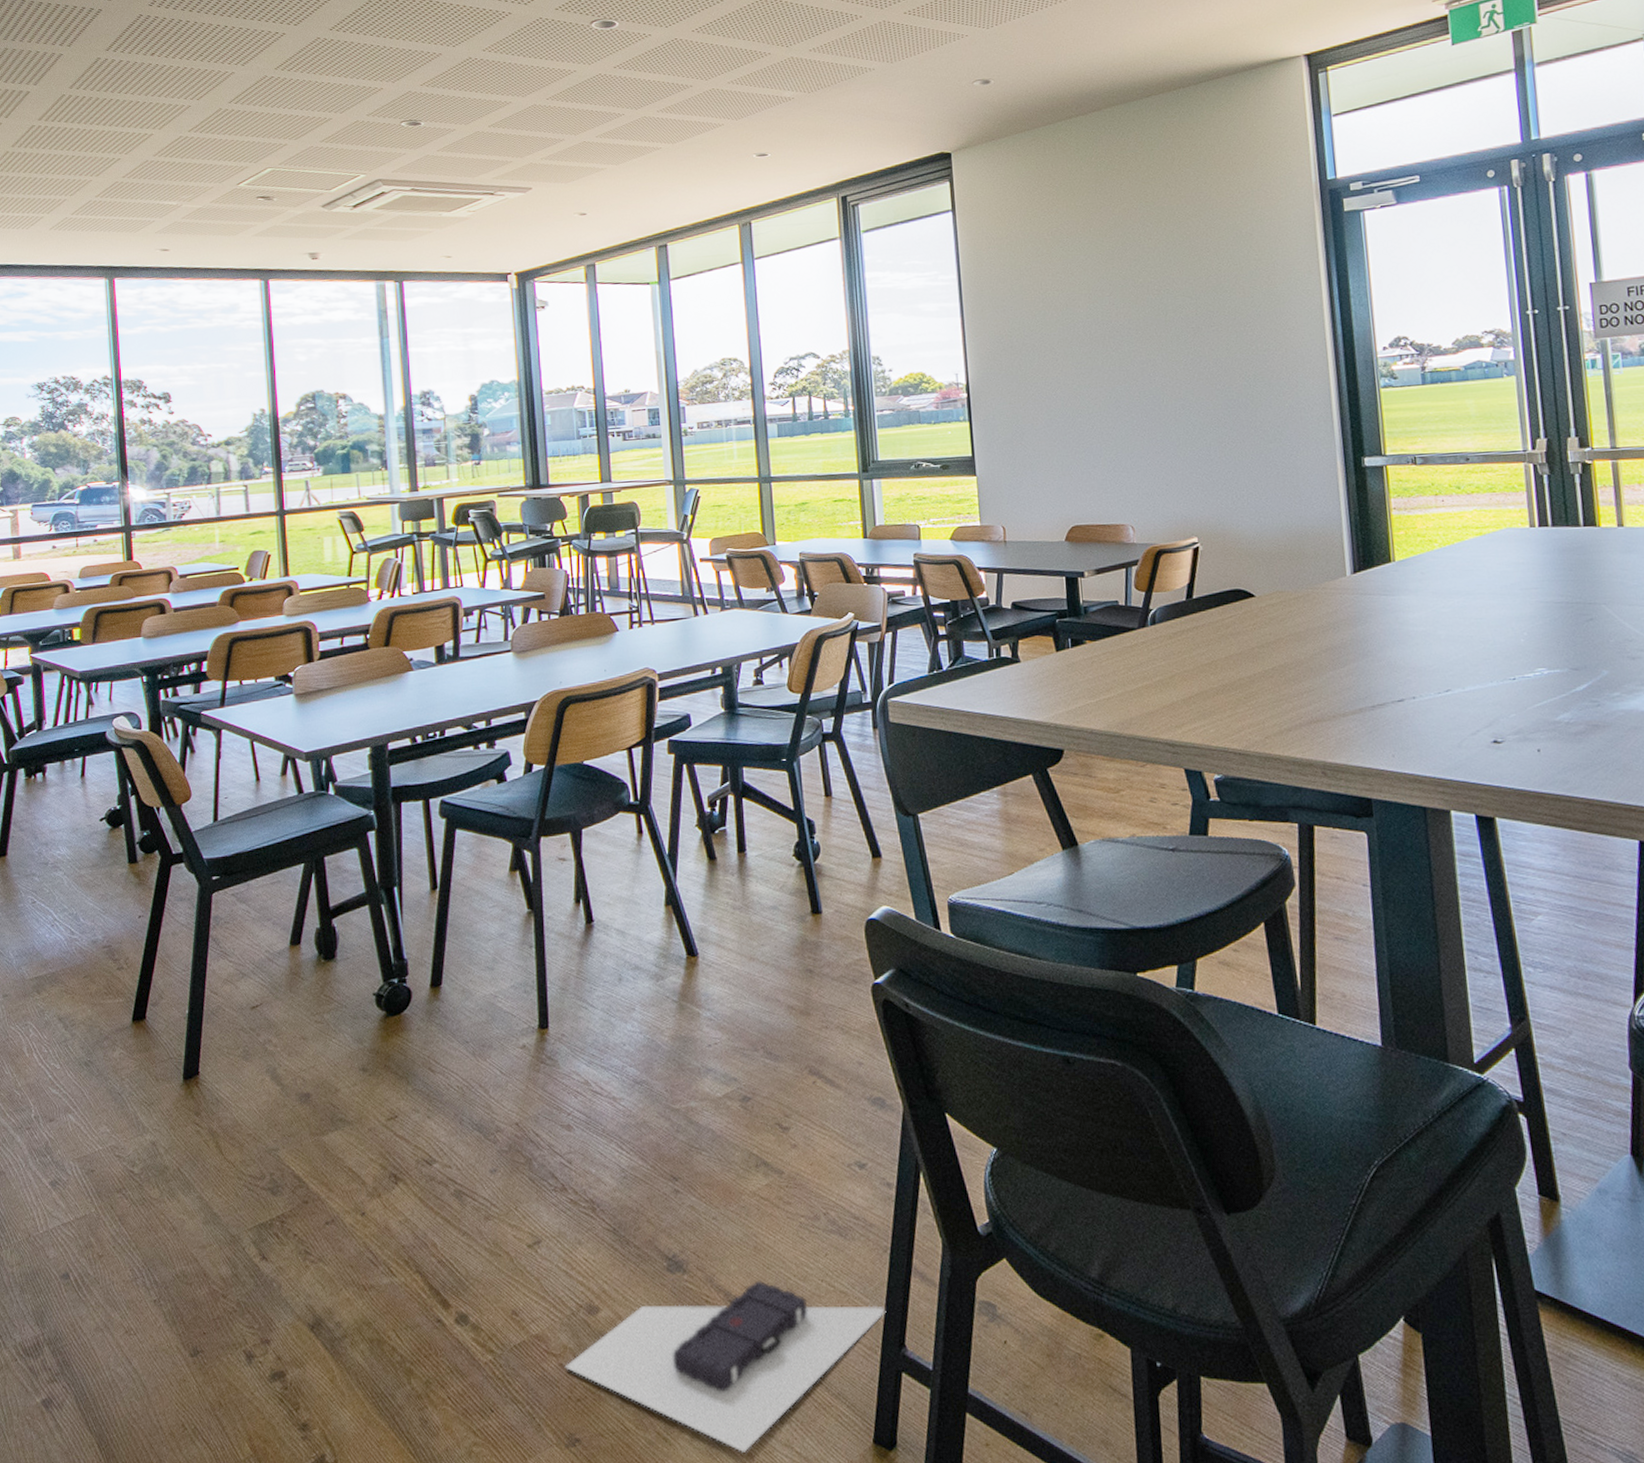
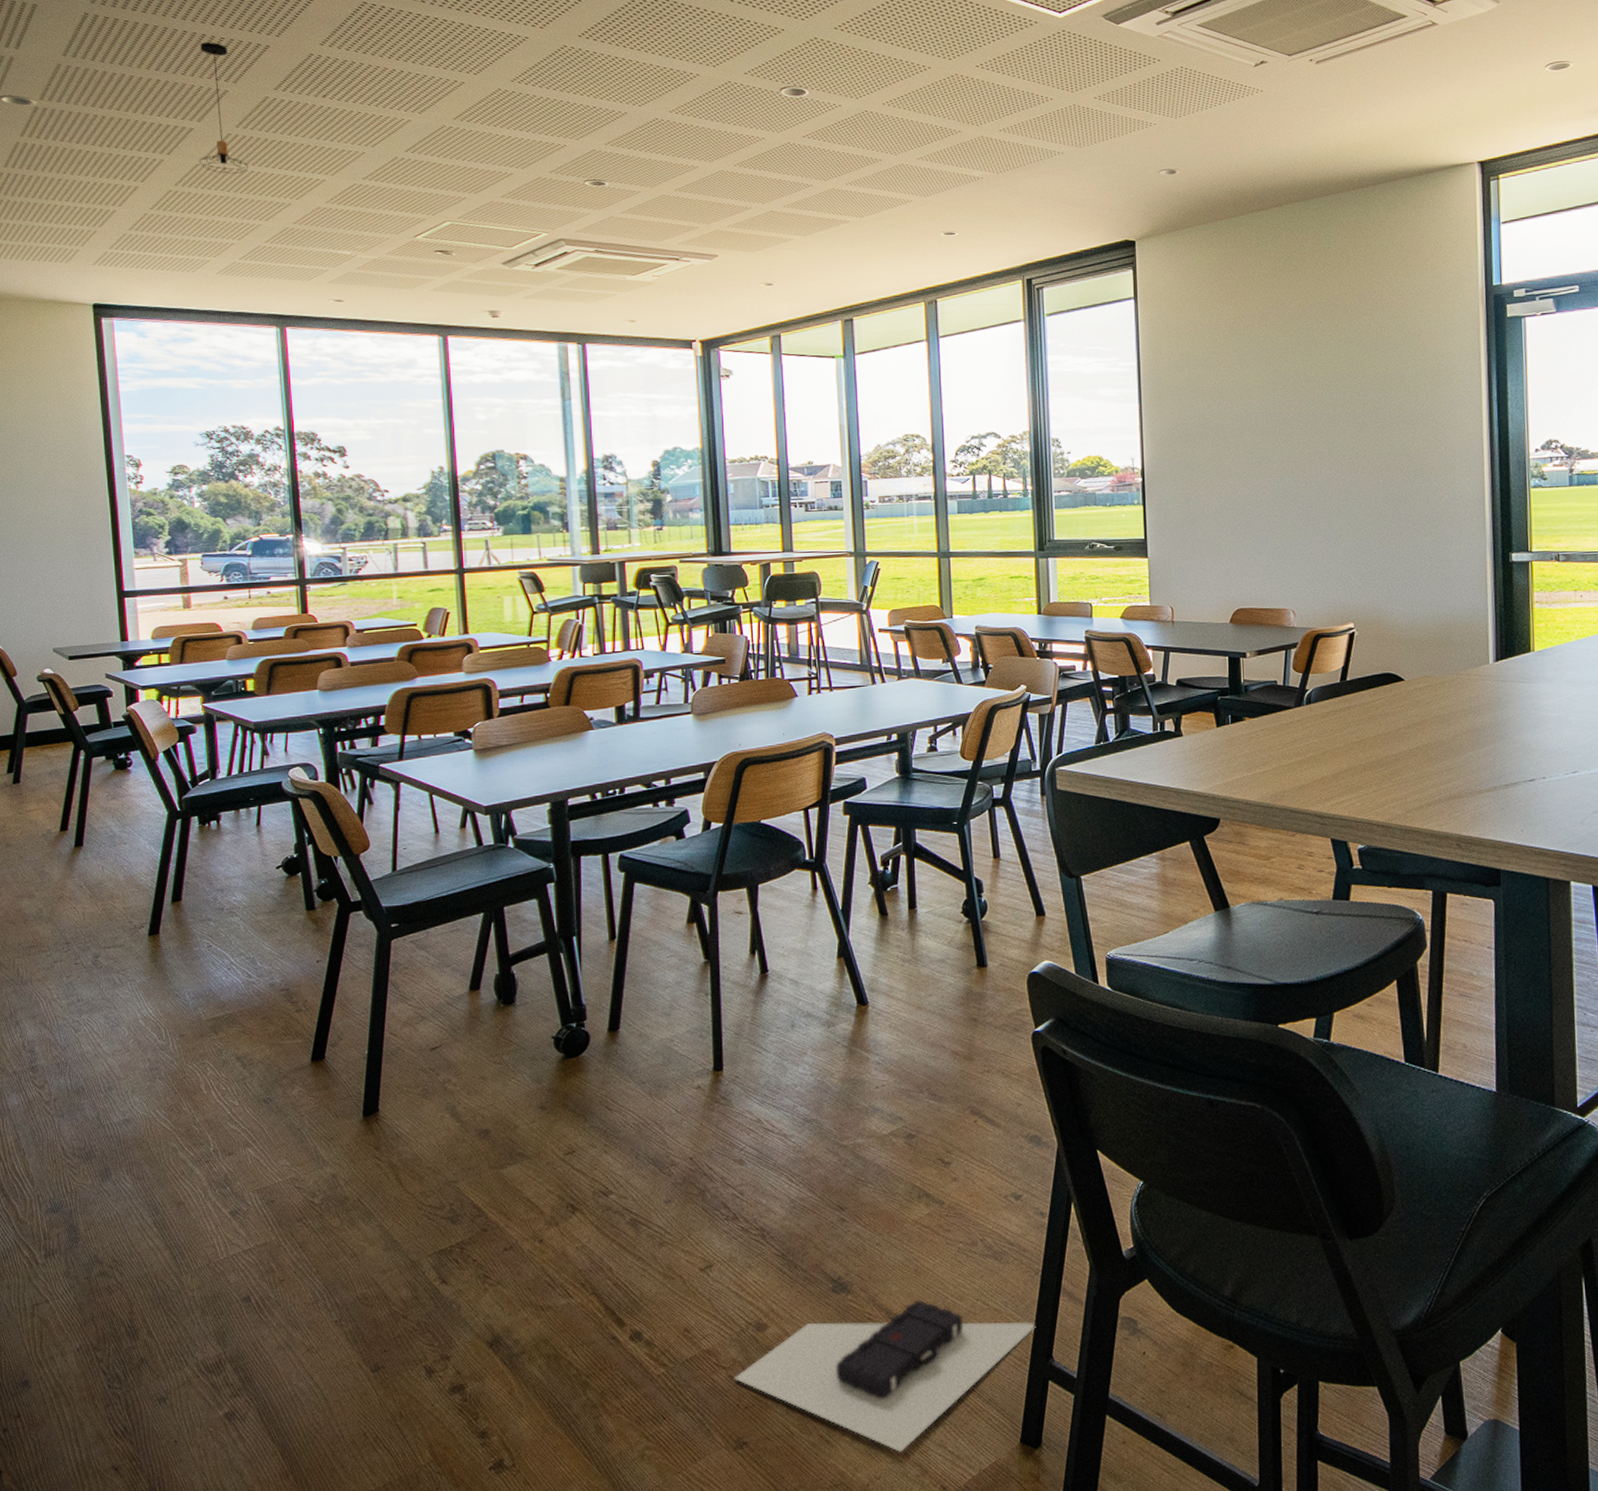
pendant light: none [34,9,81,134] -> present [198,42,248,174]

